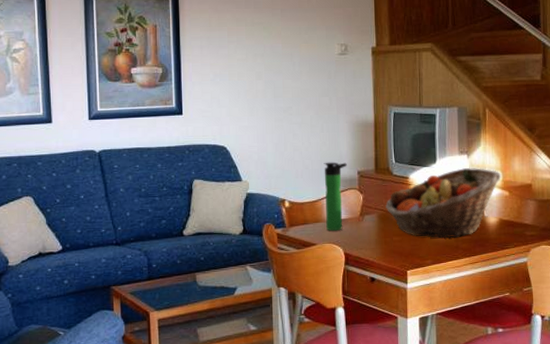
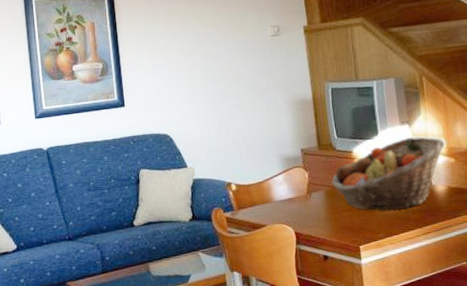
bottle: present [324,162,347,231] -> none [266,141,291,211]

